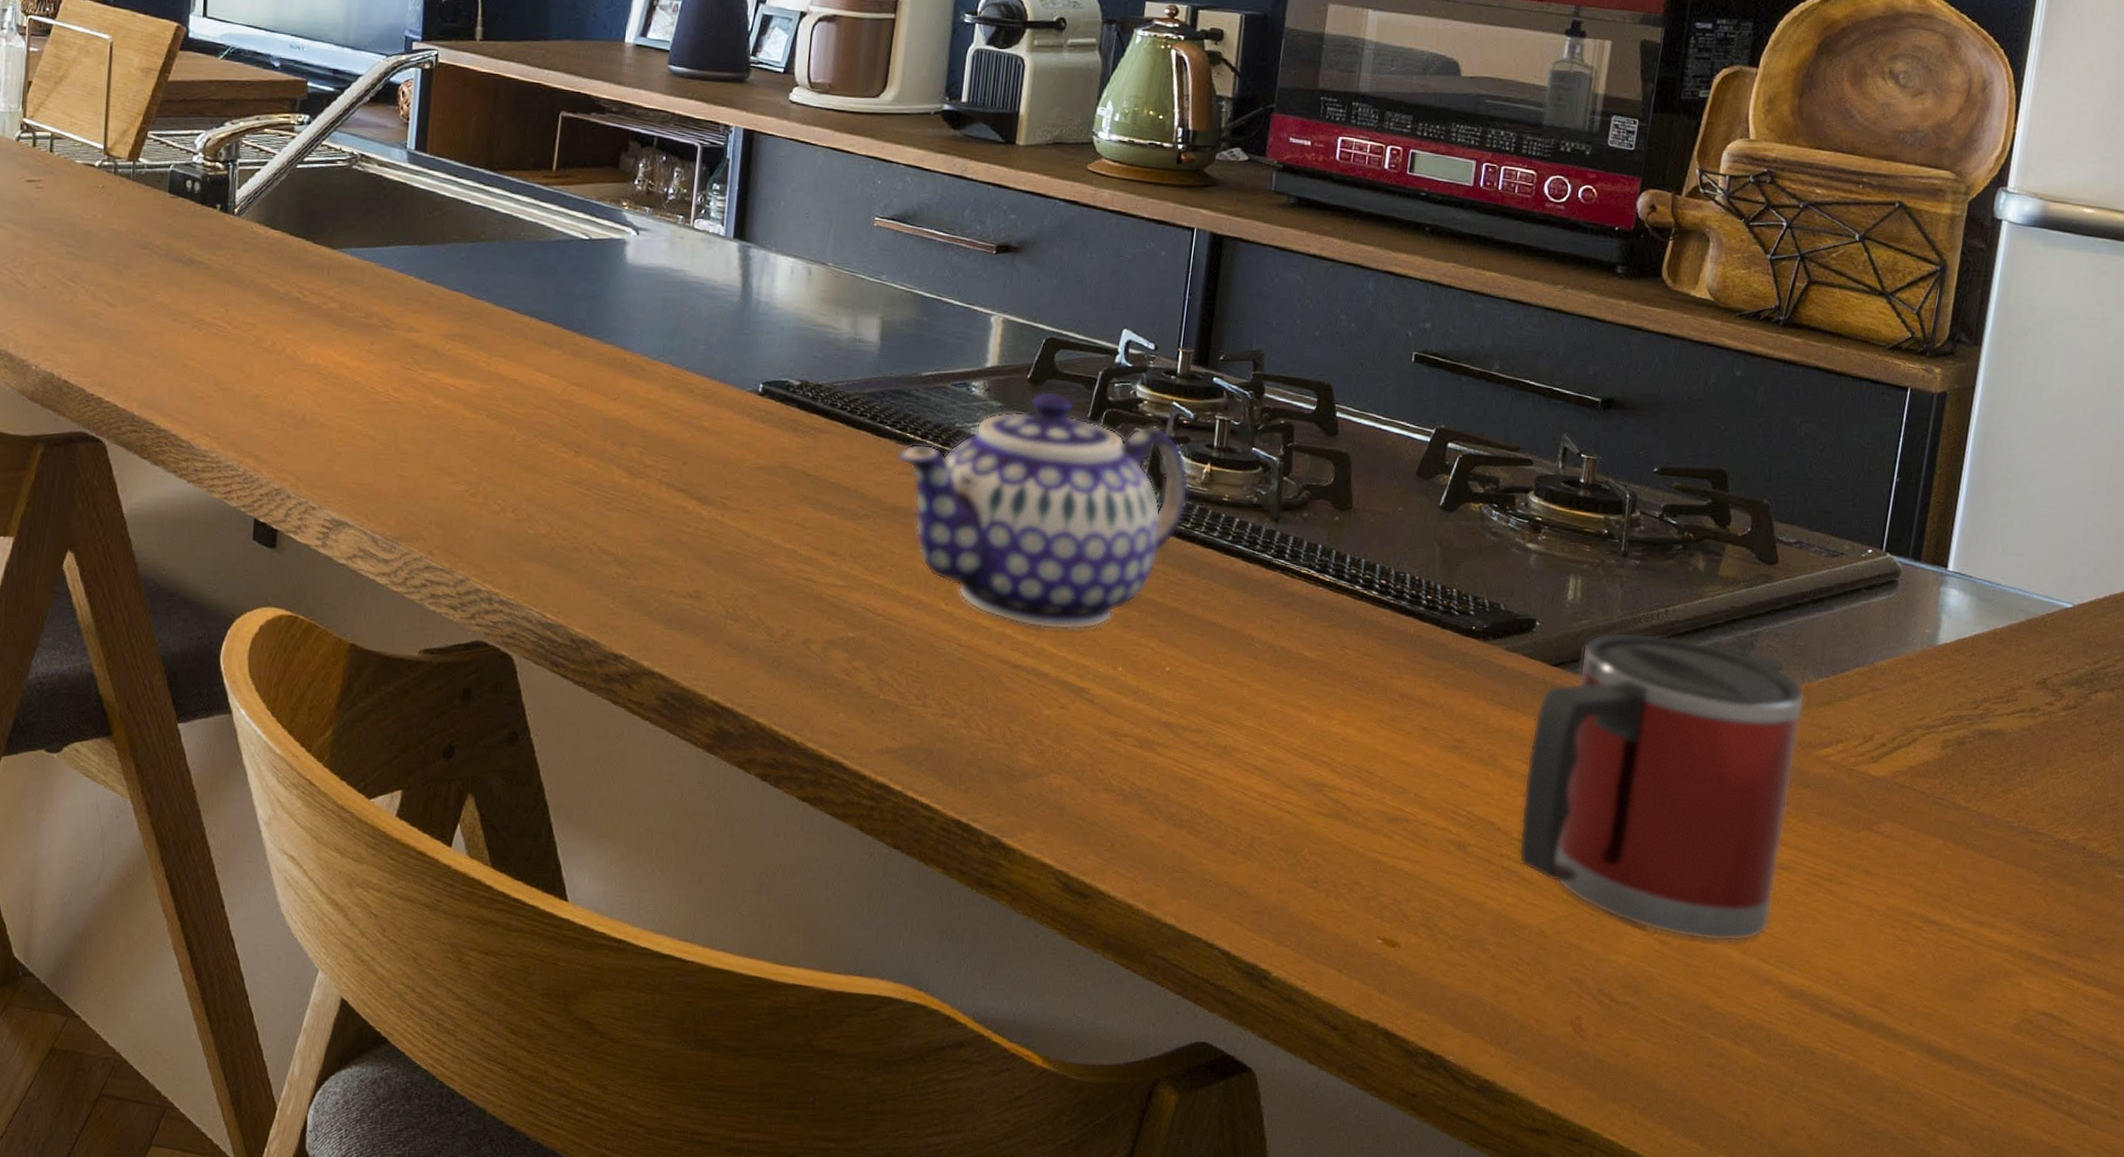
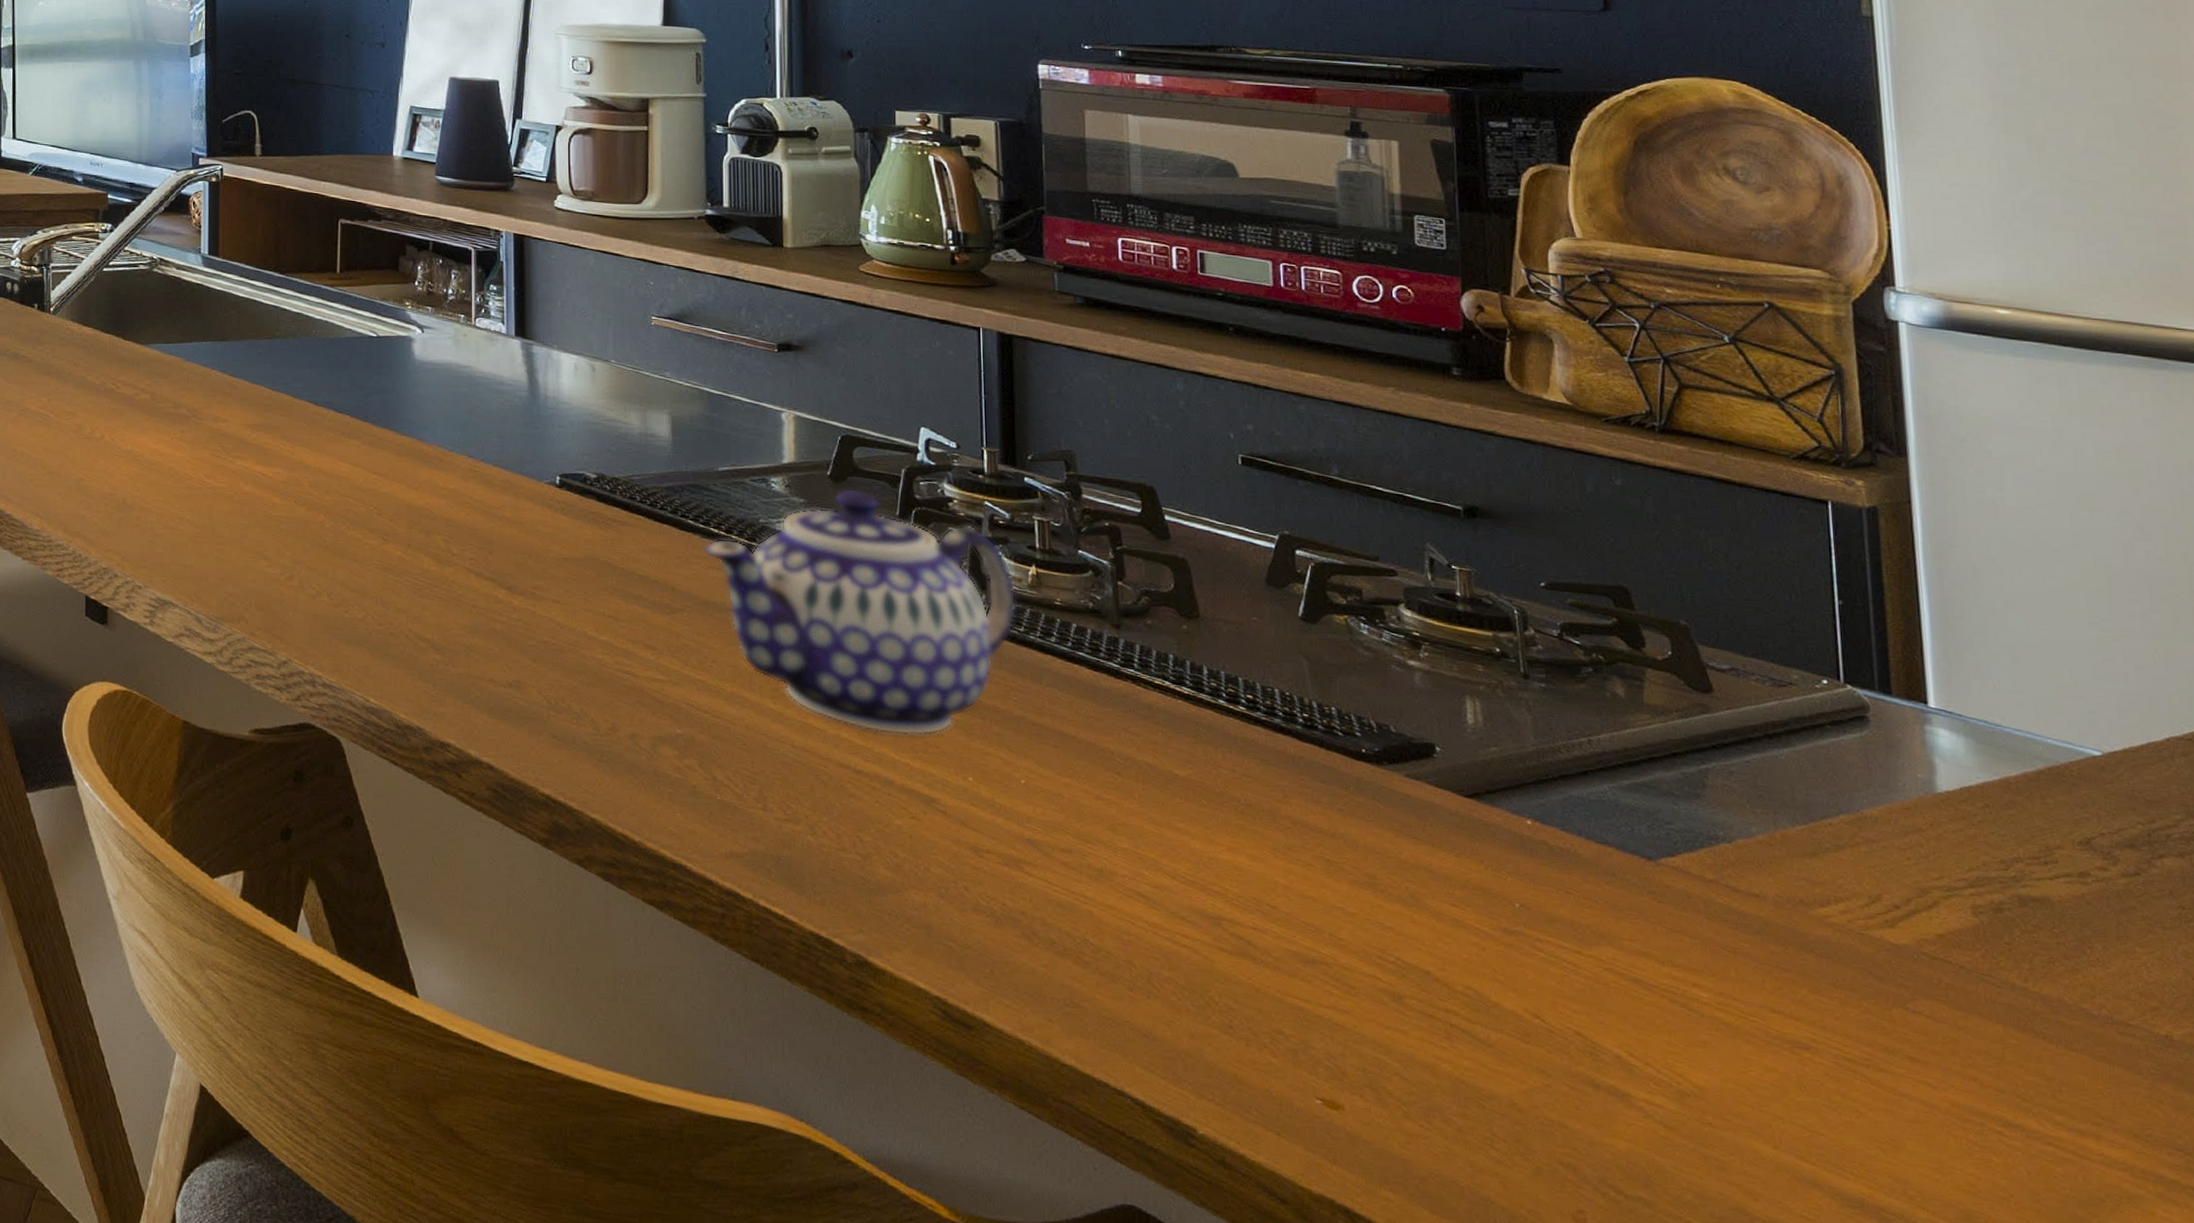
mug: present [1518,632,1805,942] -> none [1455,761,1800,1133]

